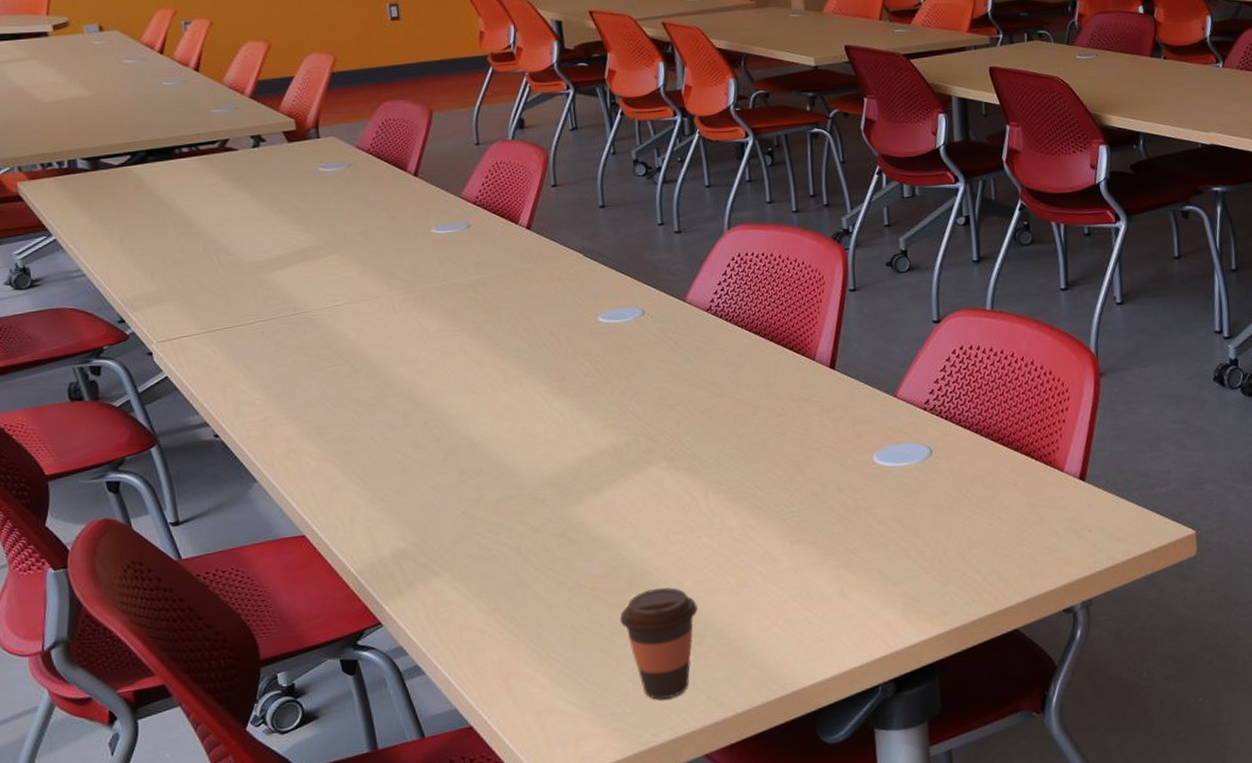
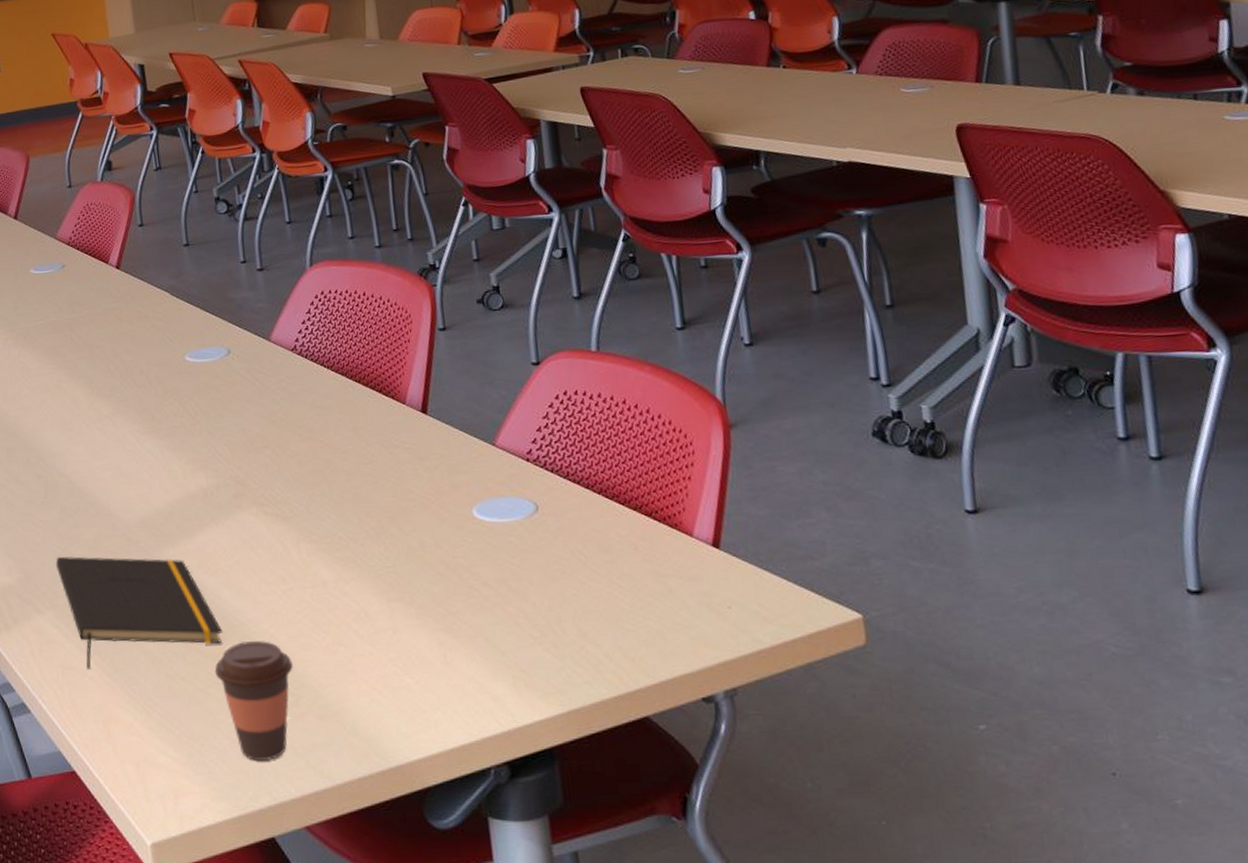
notepad: none [454,515,628,627] -> present [55,556,222,669]

